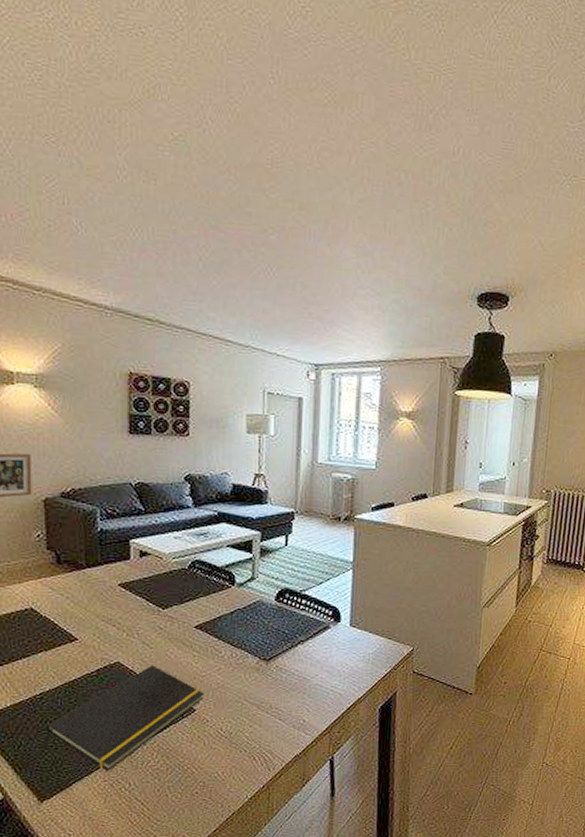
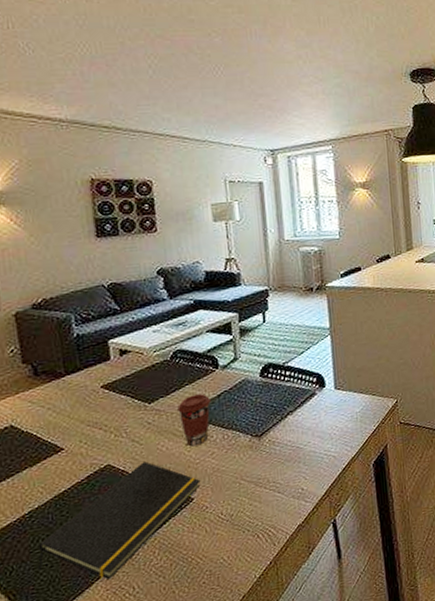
coffee cup: none [190,608,223,659] -> present [177,394,211,447]

